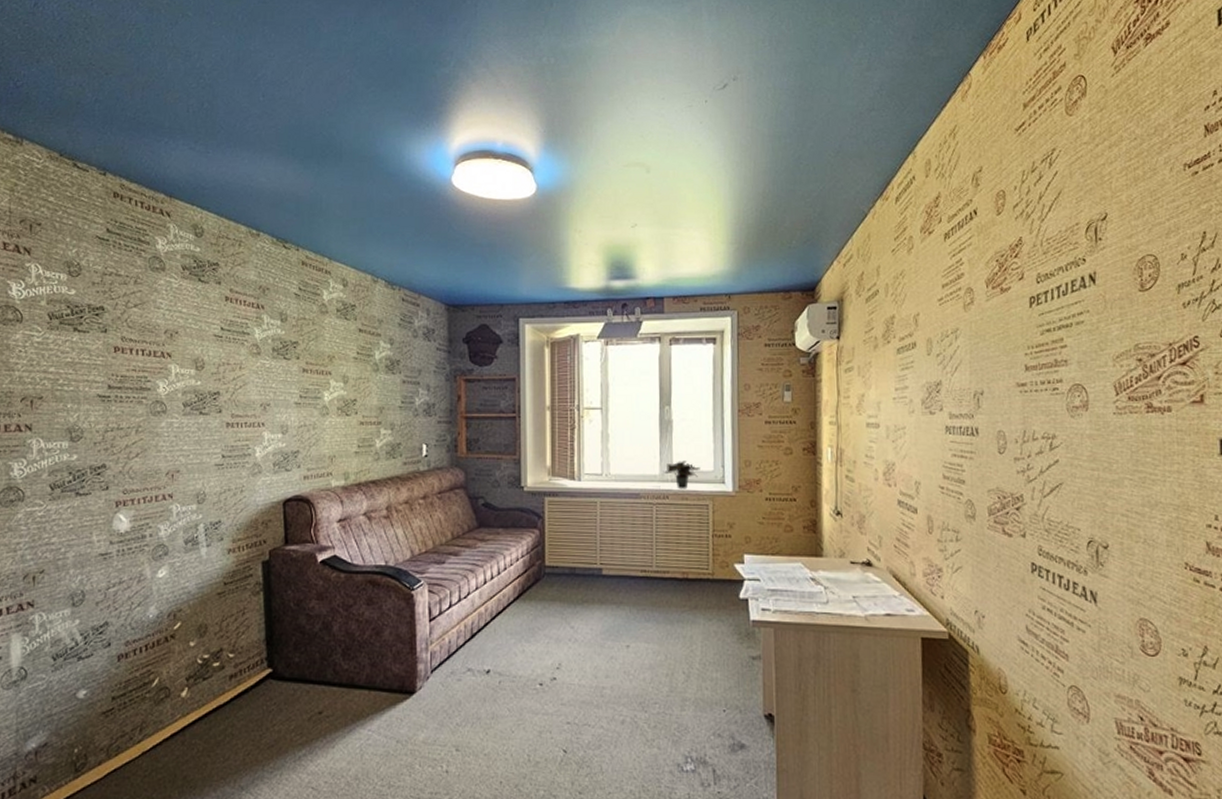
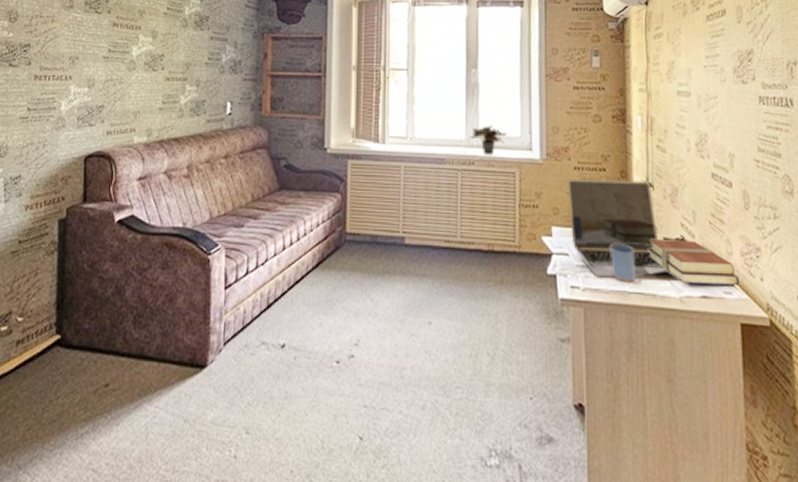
laptop: none [759,509,866,602] -> present [567,178,681,282]
mug: none [798,569,823,603] -> present [609,244,636,281]
books: none [836,563,922,604] -> present [648,240,740,286]

